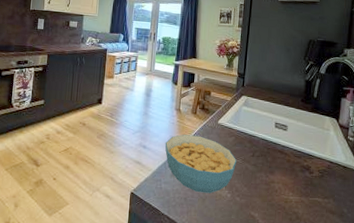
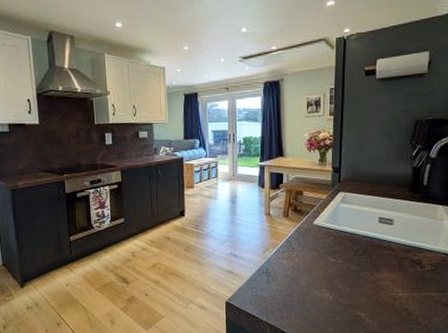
cereal bowl: present [165,134,237,193] -> none [257,239,338,297]

